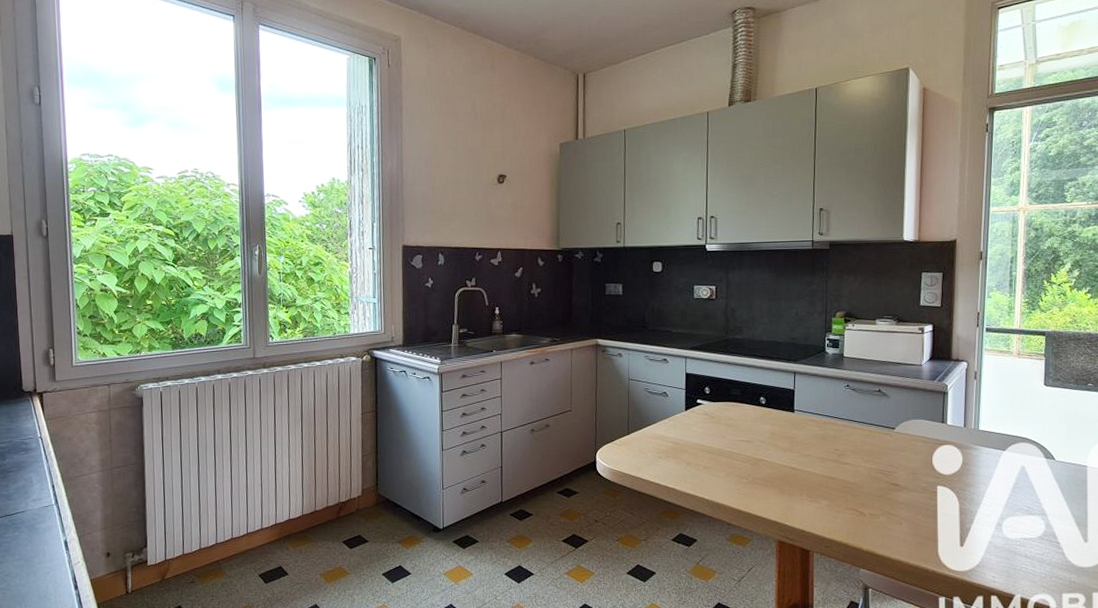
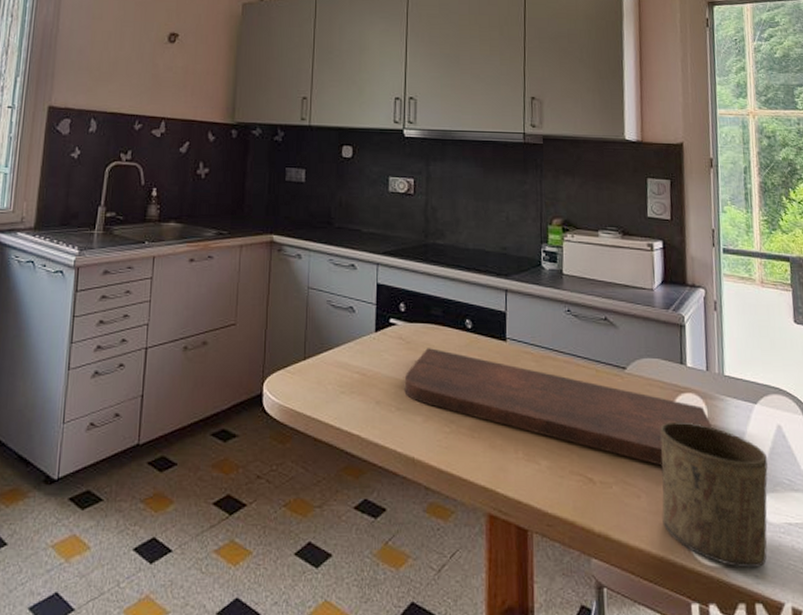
cutting board: none [710,421,966,501] -> present [404,348,713,466]
cup: none [919,467,1011,572] -> present [660,421,768,569]

